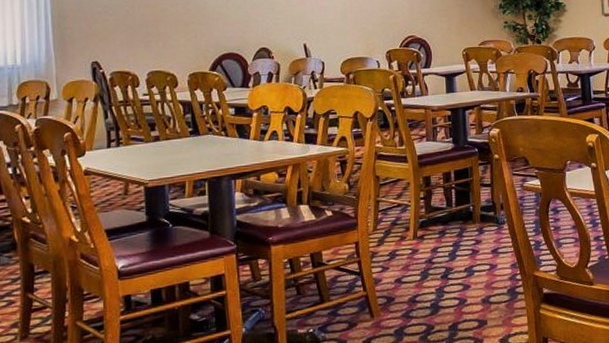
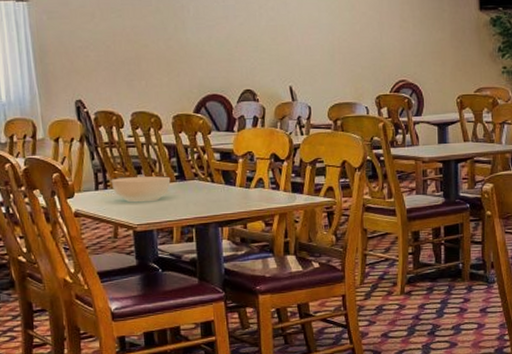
bowl: none [123,132,185,159] -> present [111,176,171,203]

